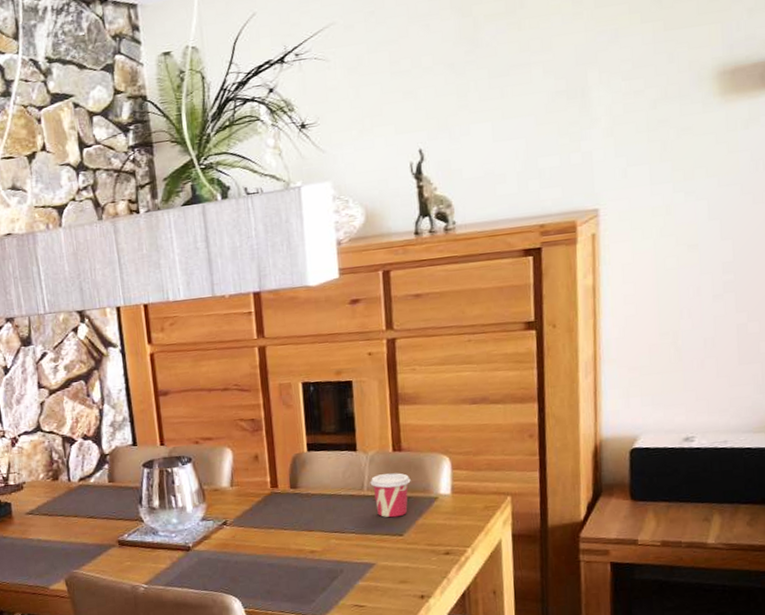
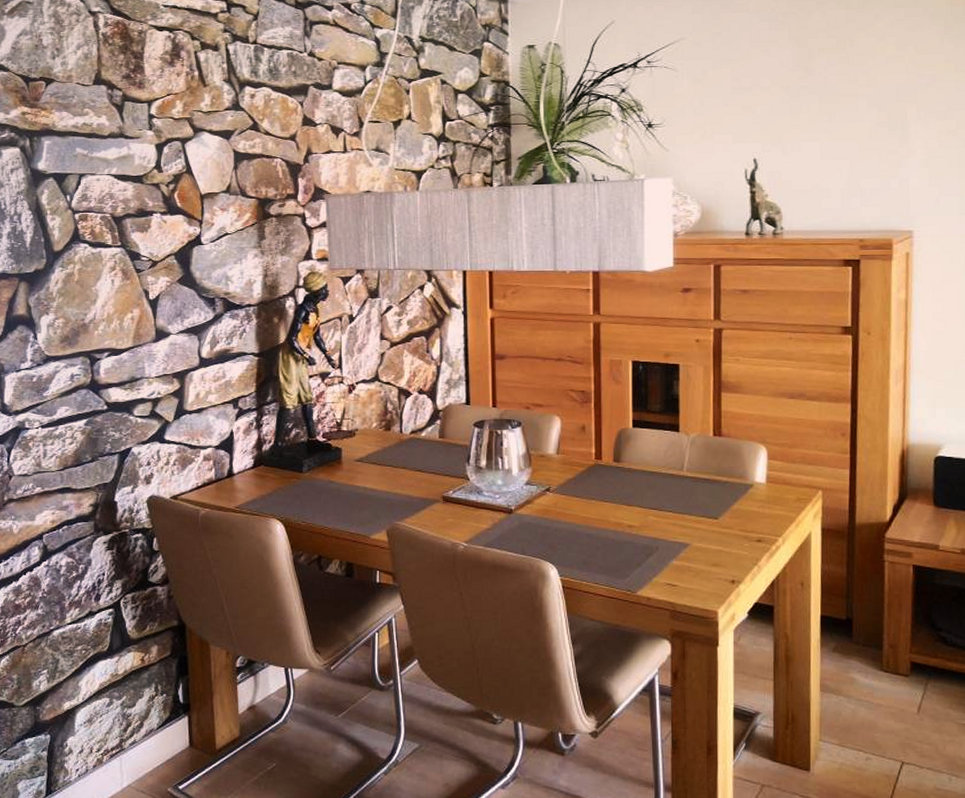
cup: present [370,473,411,518] -> none [690,457,729,500]

